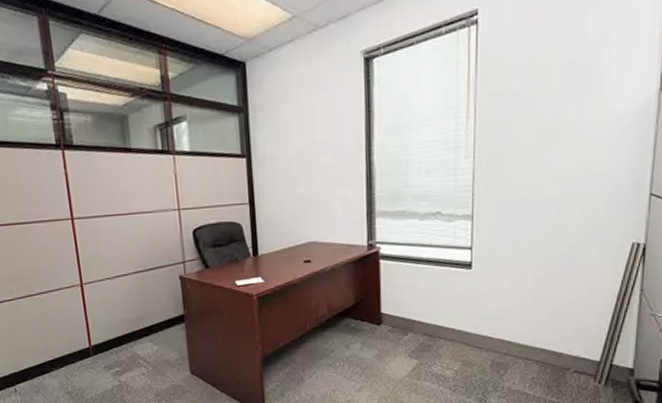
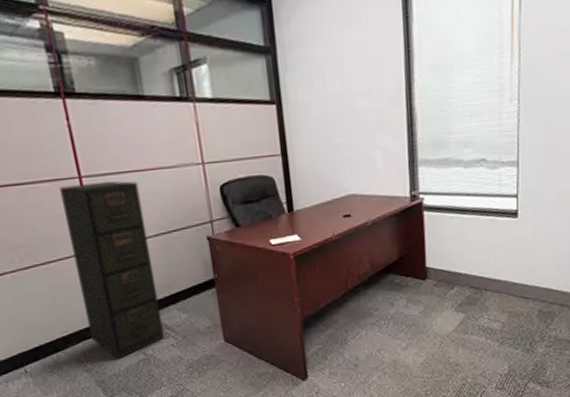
filing cabinet: none [55,222,137,384] -> present [59,181,164,359]

